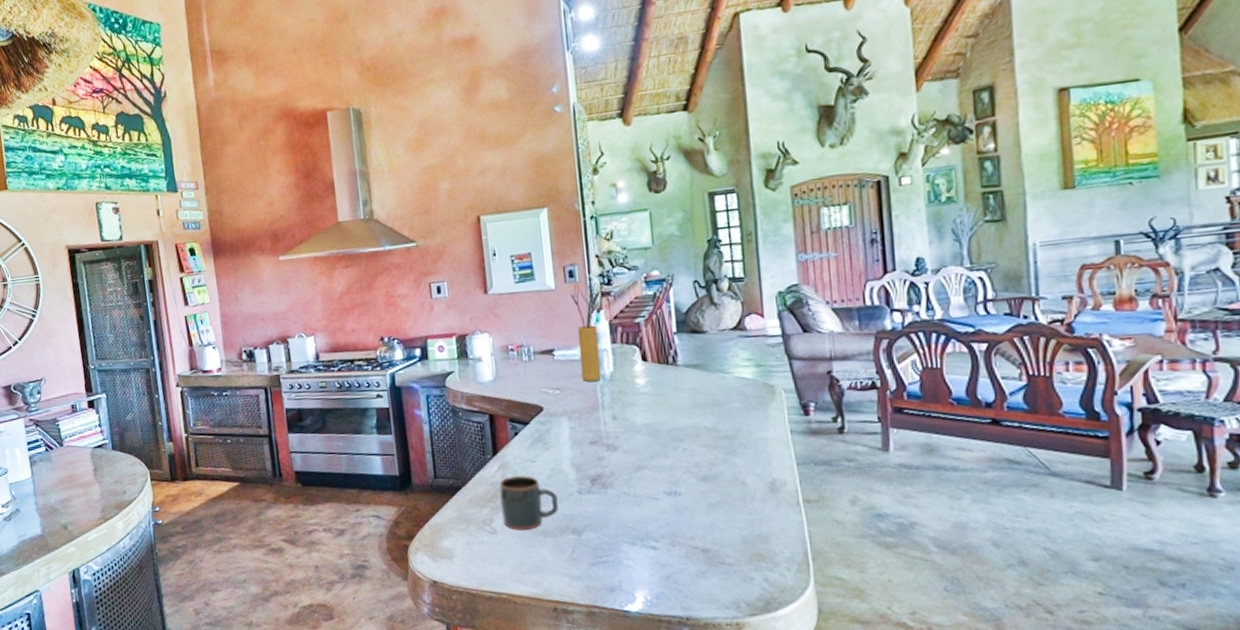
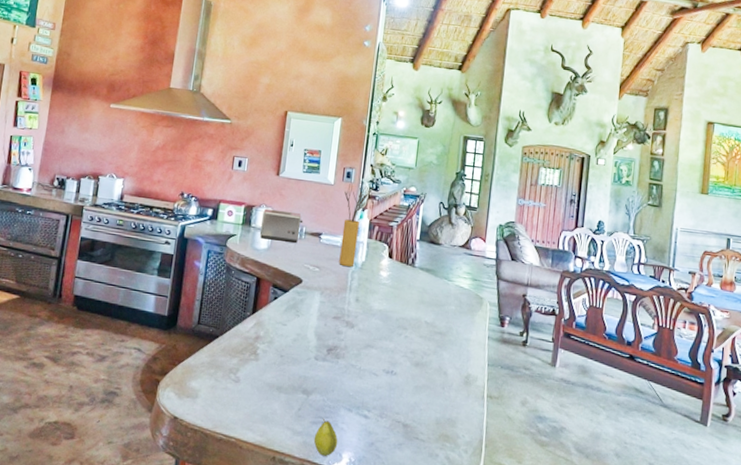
toaster: none [479,331,529,370] -> present [259,208,304,243]
mug: present [499,475,559,530] -> none [247,334,297,384]
fruit: none [597,557,627,599] -> present [313,418,338,456]

